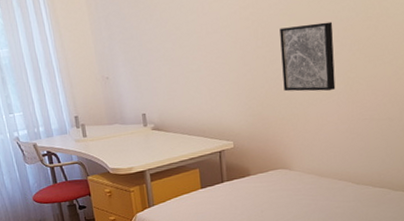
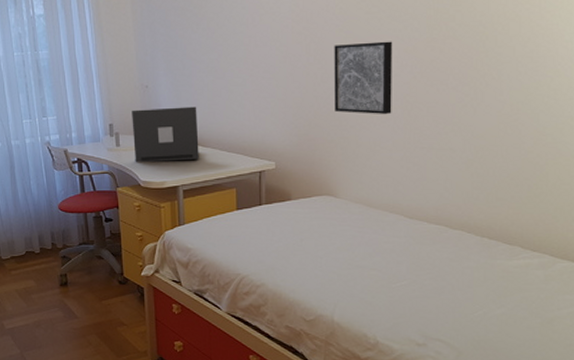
laptop: none [95,94,163,152] -> present [132,106,199,163]

